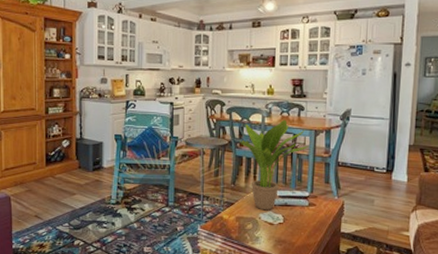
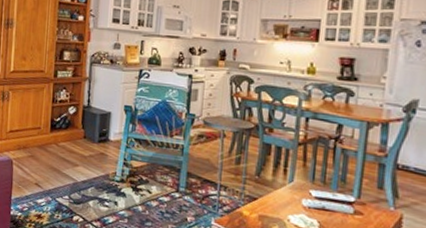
potted plant: present [238,119,311,211] -> none [267,105,360,213]

